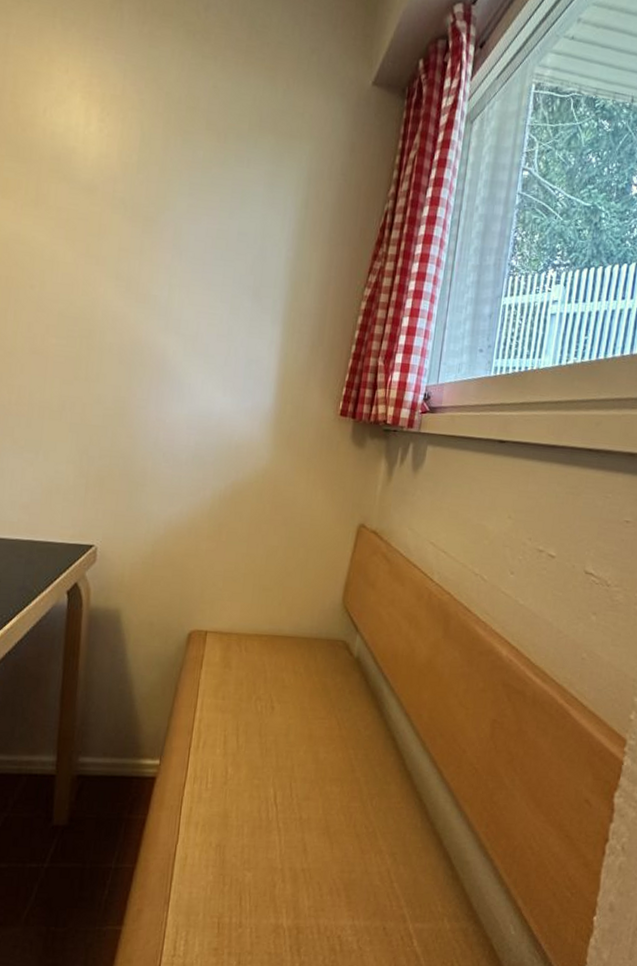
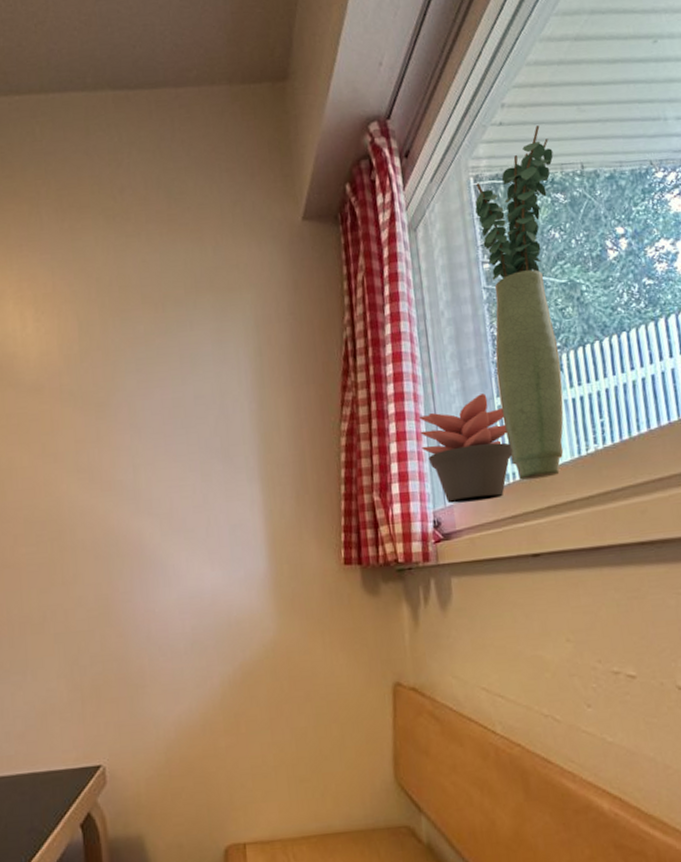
succulent plant: none [430,290,507,386] -> present [418,393,513,504]
vase: none [502,49,611,378] -> present [475,125,564,480]

